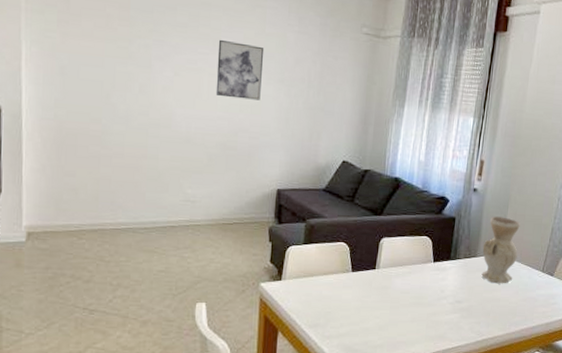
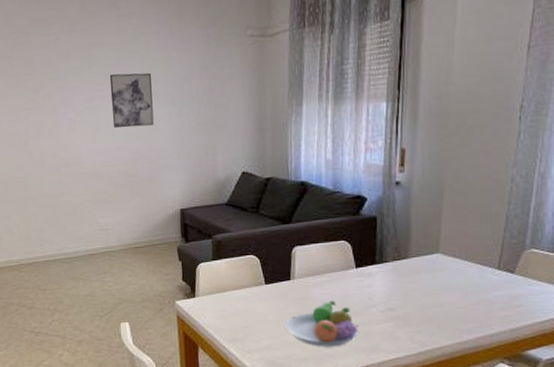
fruit bowl: none [366,291,430,334] -> present [286,300,359,347]
vase: present [481,216,520,284] -> none [415,210,462,287]

